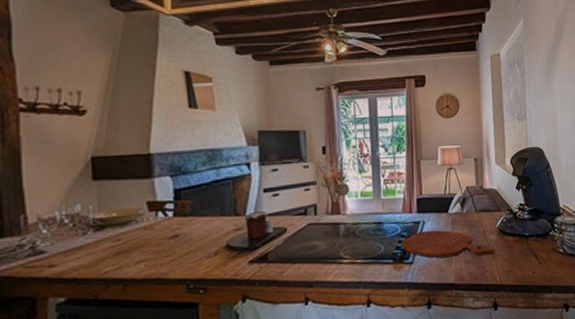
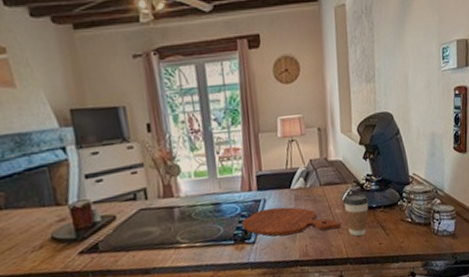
coffee cup: none [498,221,522,264] -> present [344,193,369,237]

